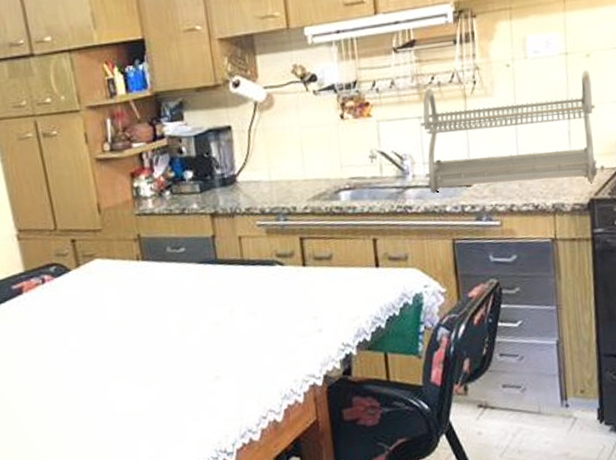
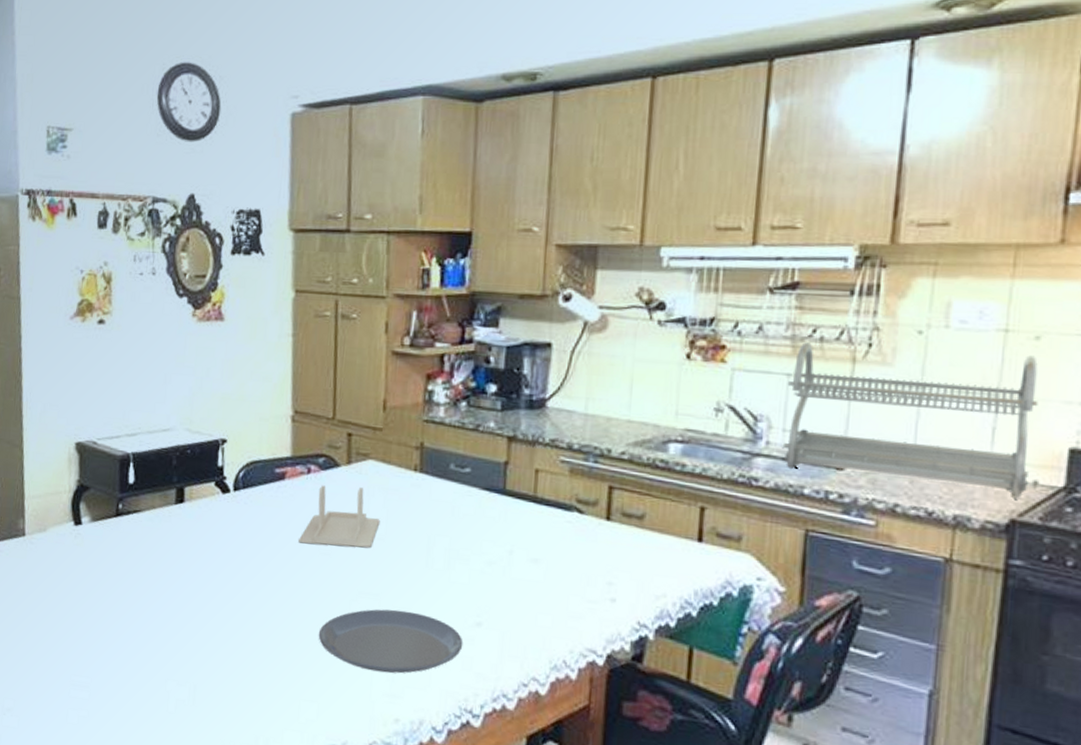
napkin holder: none [47,285,117,347] -> present [298,485,380,548]
plate: none [82,381,208,441] -> present [318,609,463,674]

